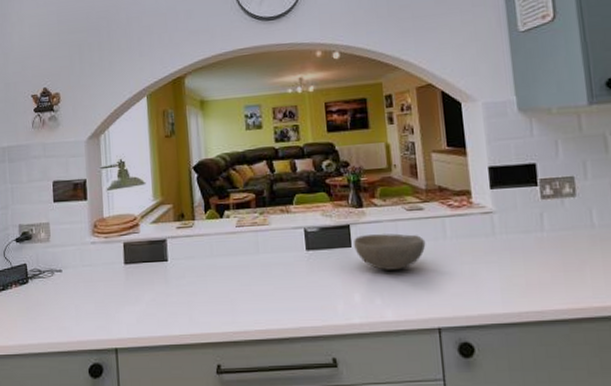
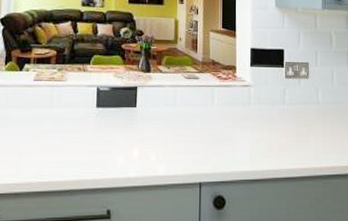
bowl: present [354,233,426,270] -> none [139,97,197,130]

